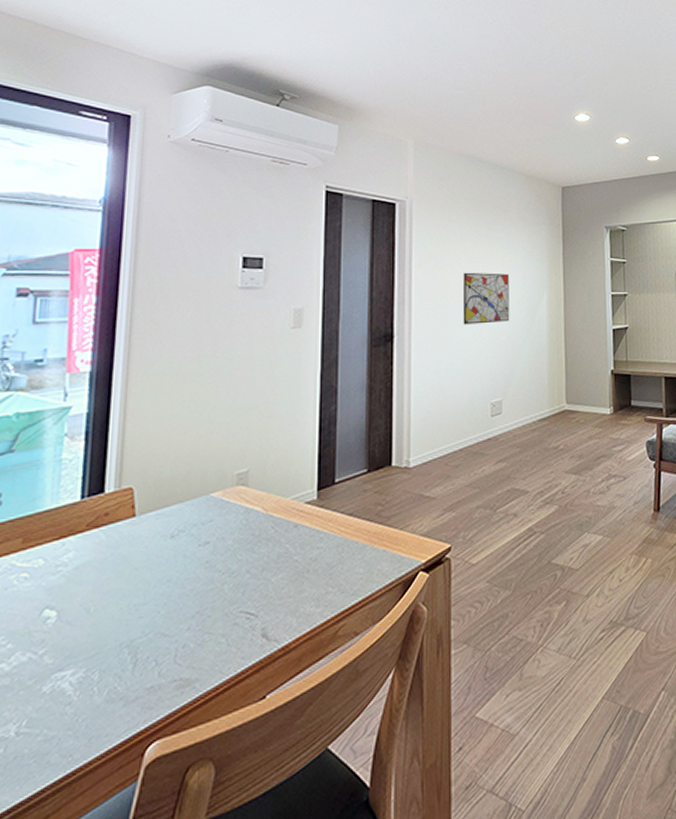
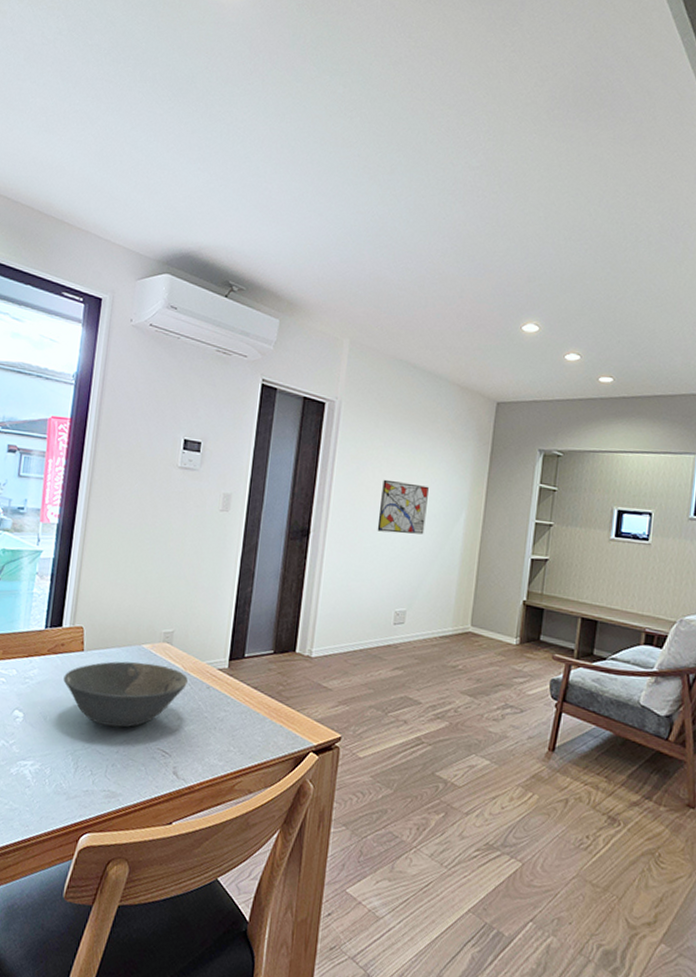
bowl: none [110,512,270,601] -> present [63,661,188,728]

